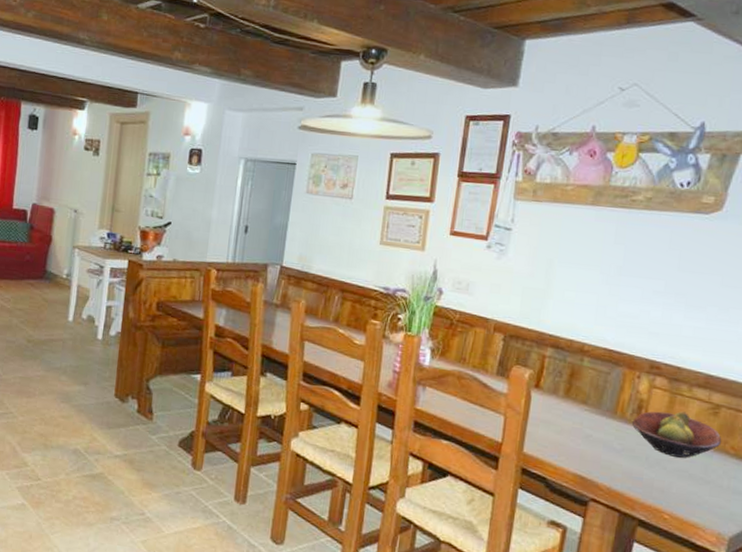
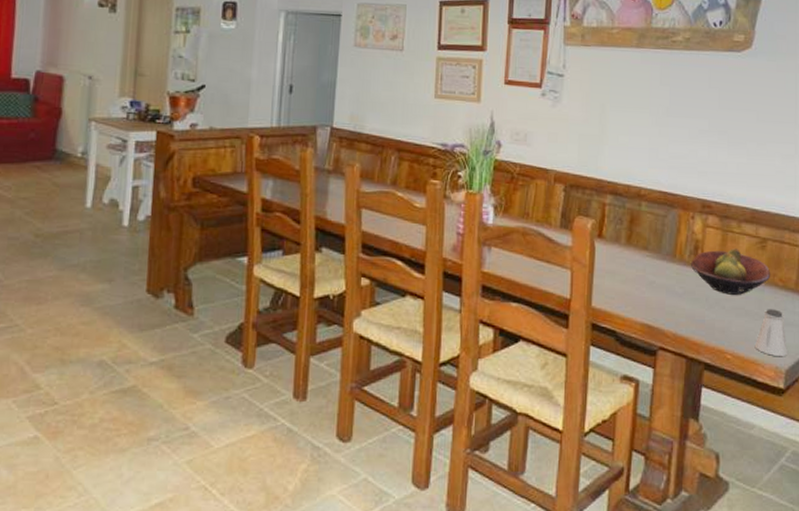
saltshaker: none [696,475,734,525] -> present [754,309,787,357]

